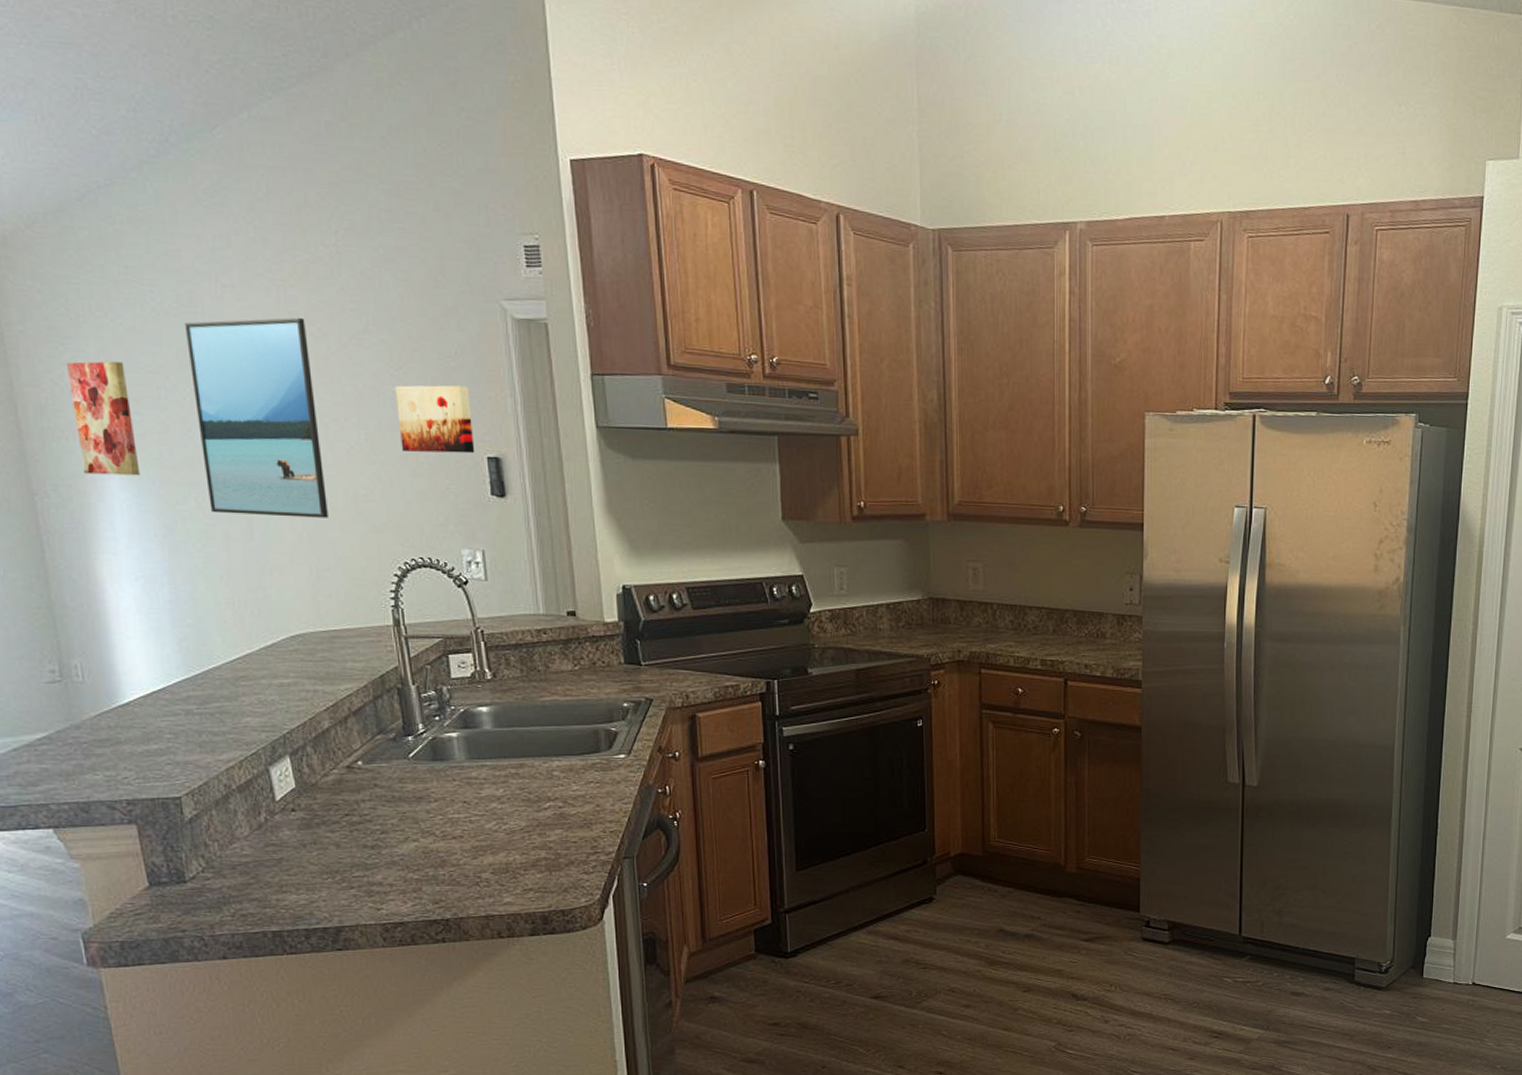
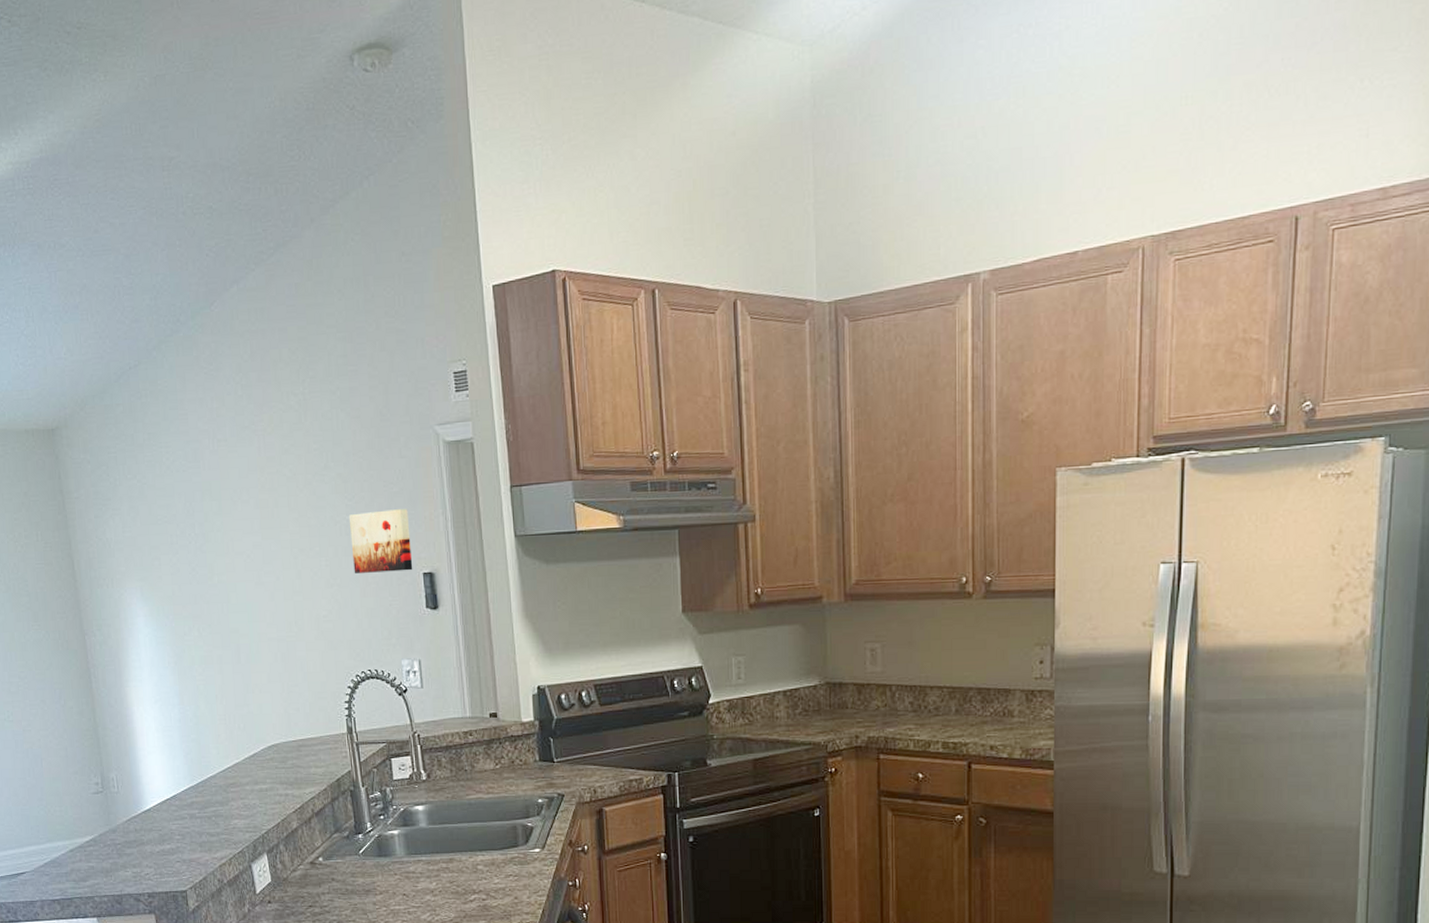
wall art: present [66,361,141,476] -> none [107,515,159,614]
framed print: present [185,317,328,518] -> none [191,461,297,641]

